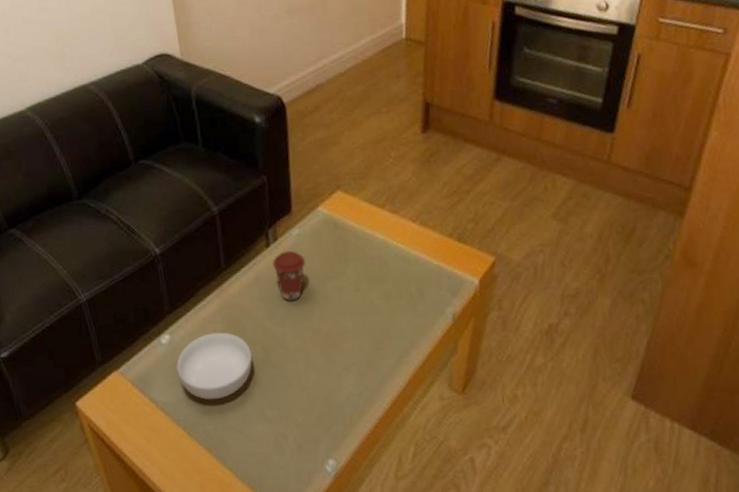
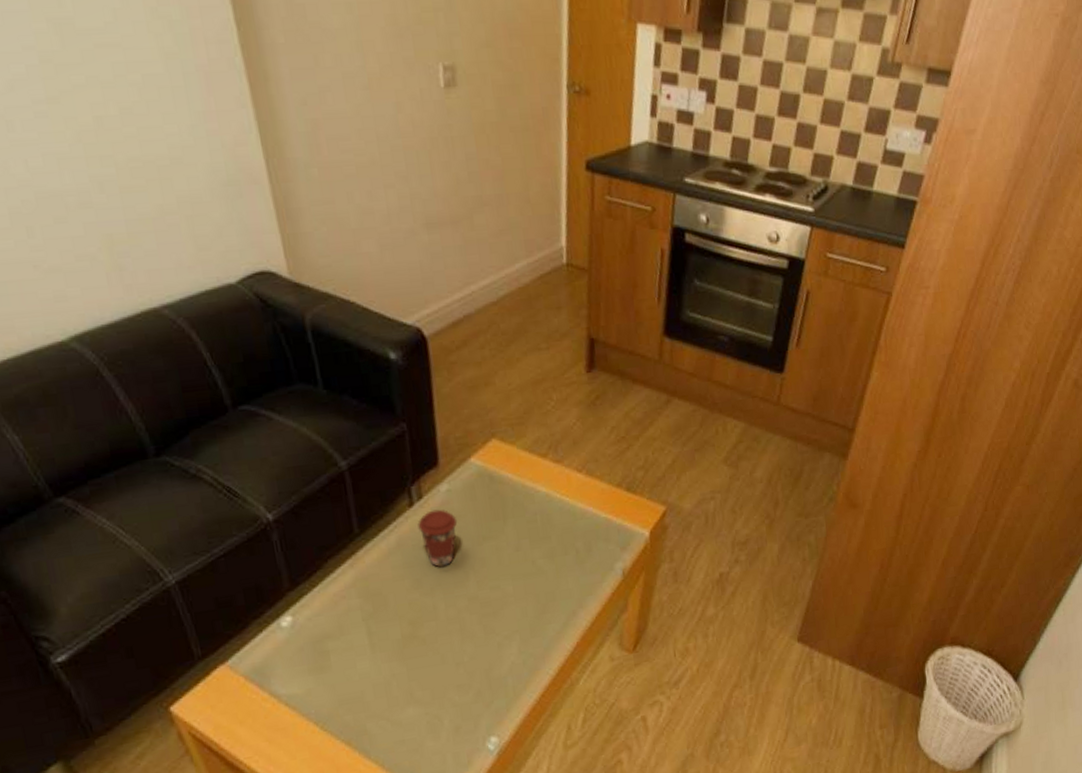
cereal bowl: present [176,332,253,400] -> none [302,608,398,687]

